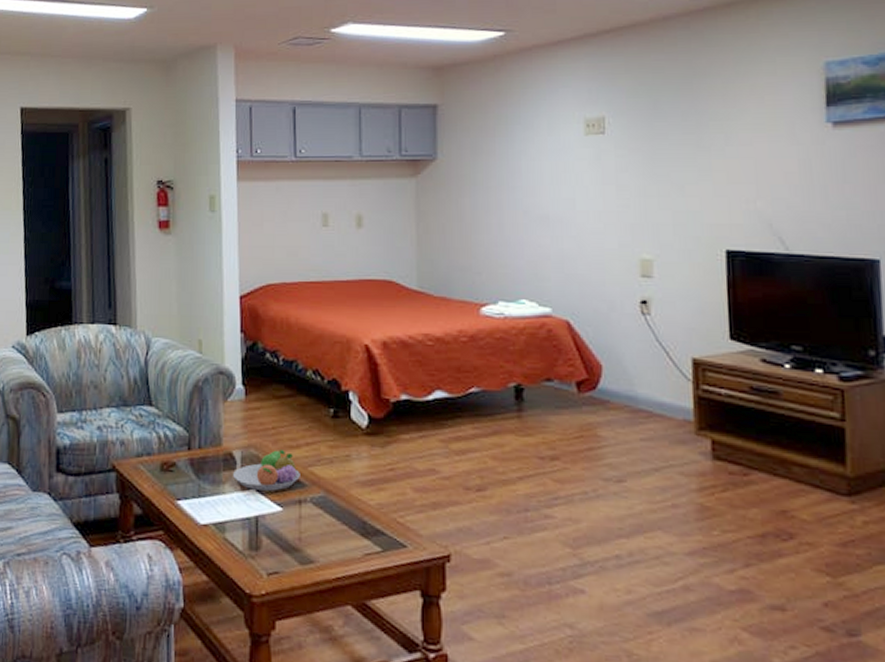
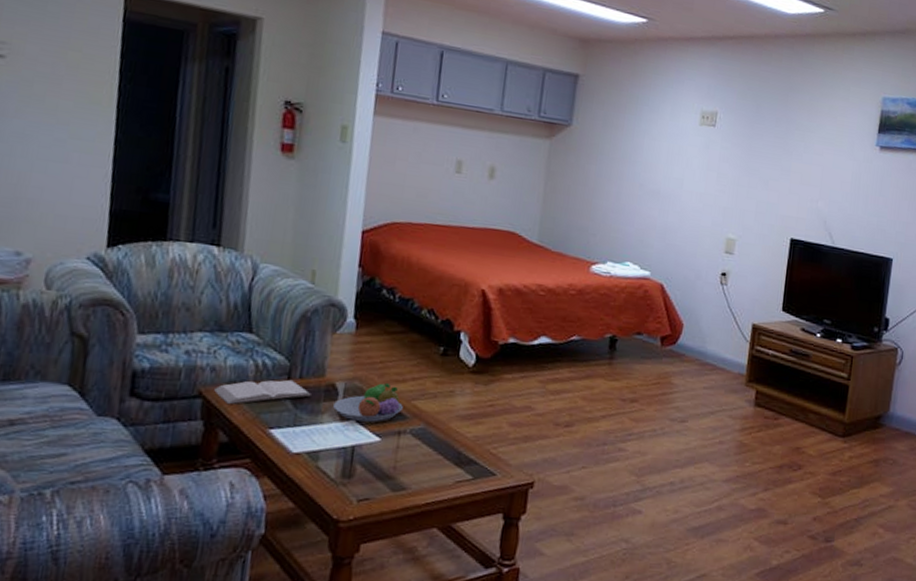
book: none [125,450,211,478] -> present [214,379,311,405]

